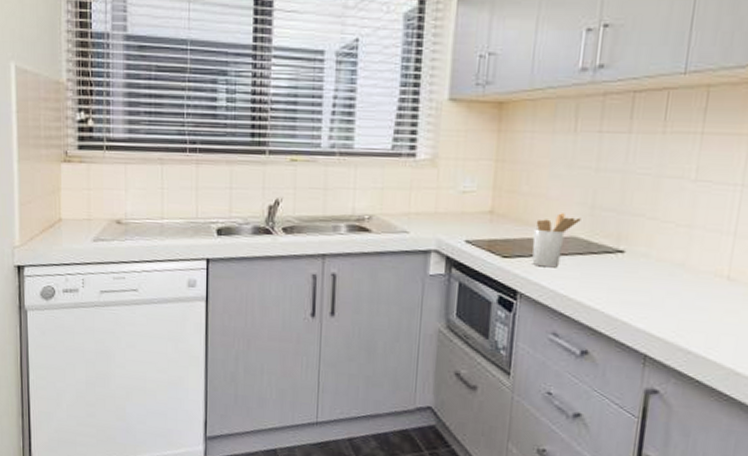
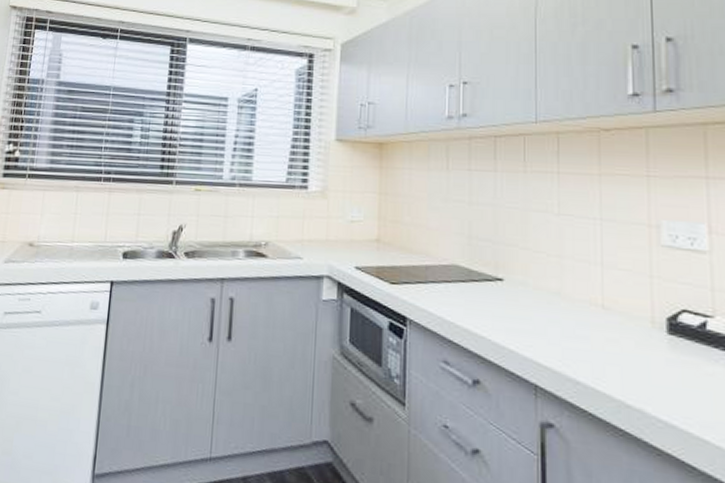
utensil holder: present [532,213,581,268] -> none [417,242,460,295]

